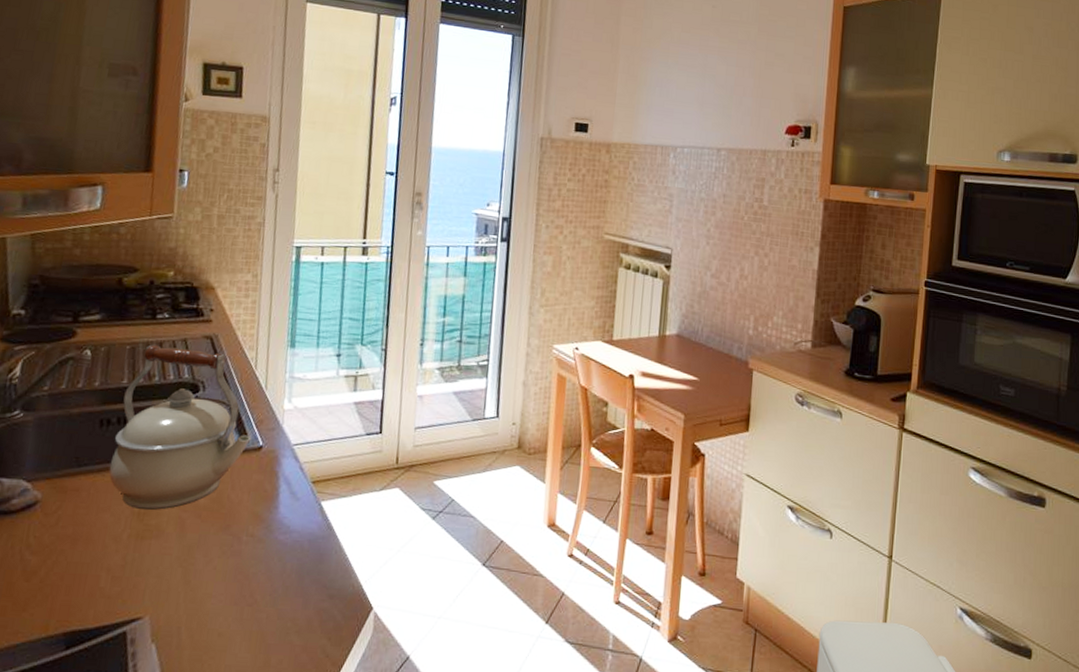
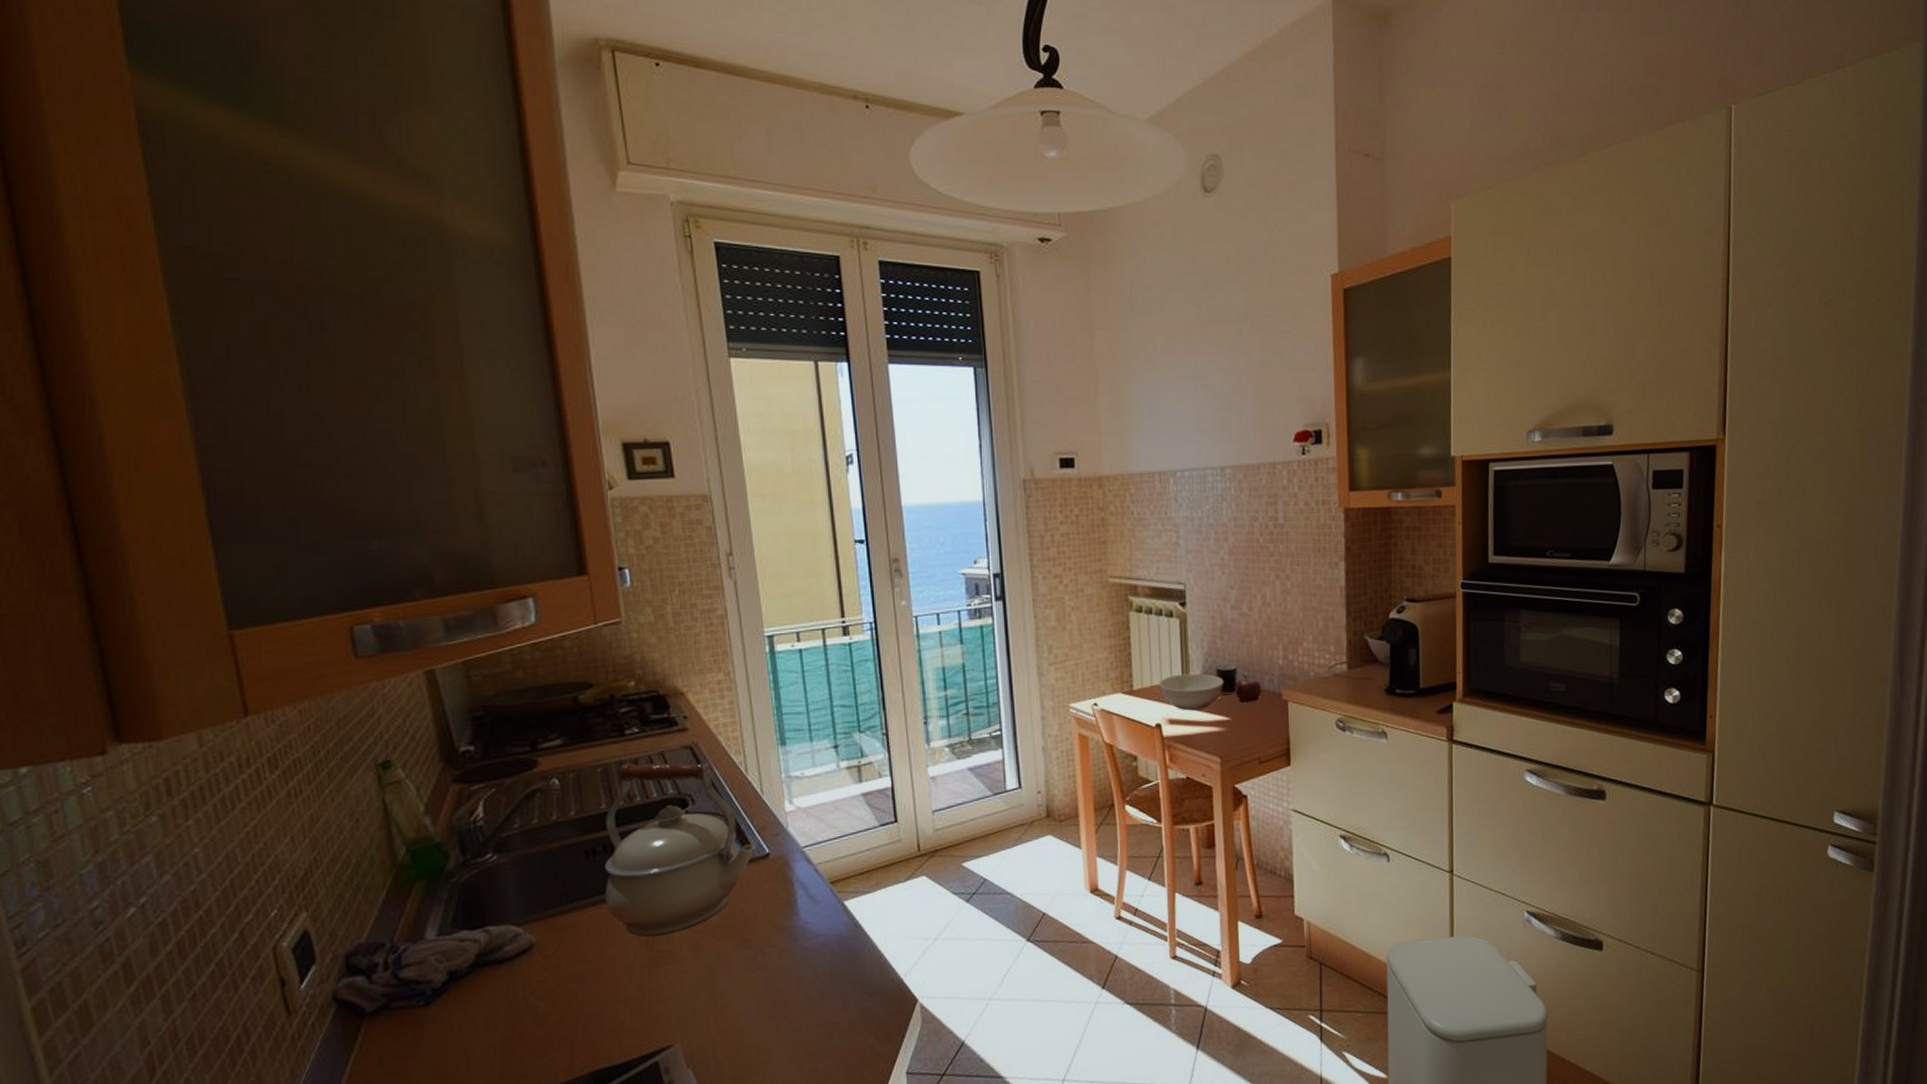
bowl: none [636,331,697,367] -> present [1159,673,1224,711]
mug: none [690,327,710,357] -> present [1215,664,1238,695]
fruit: none [706,339,731,366] -> present [1235,674,1262,702]

